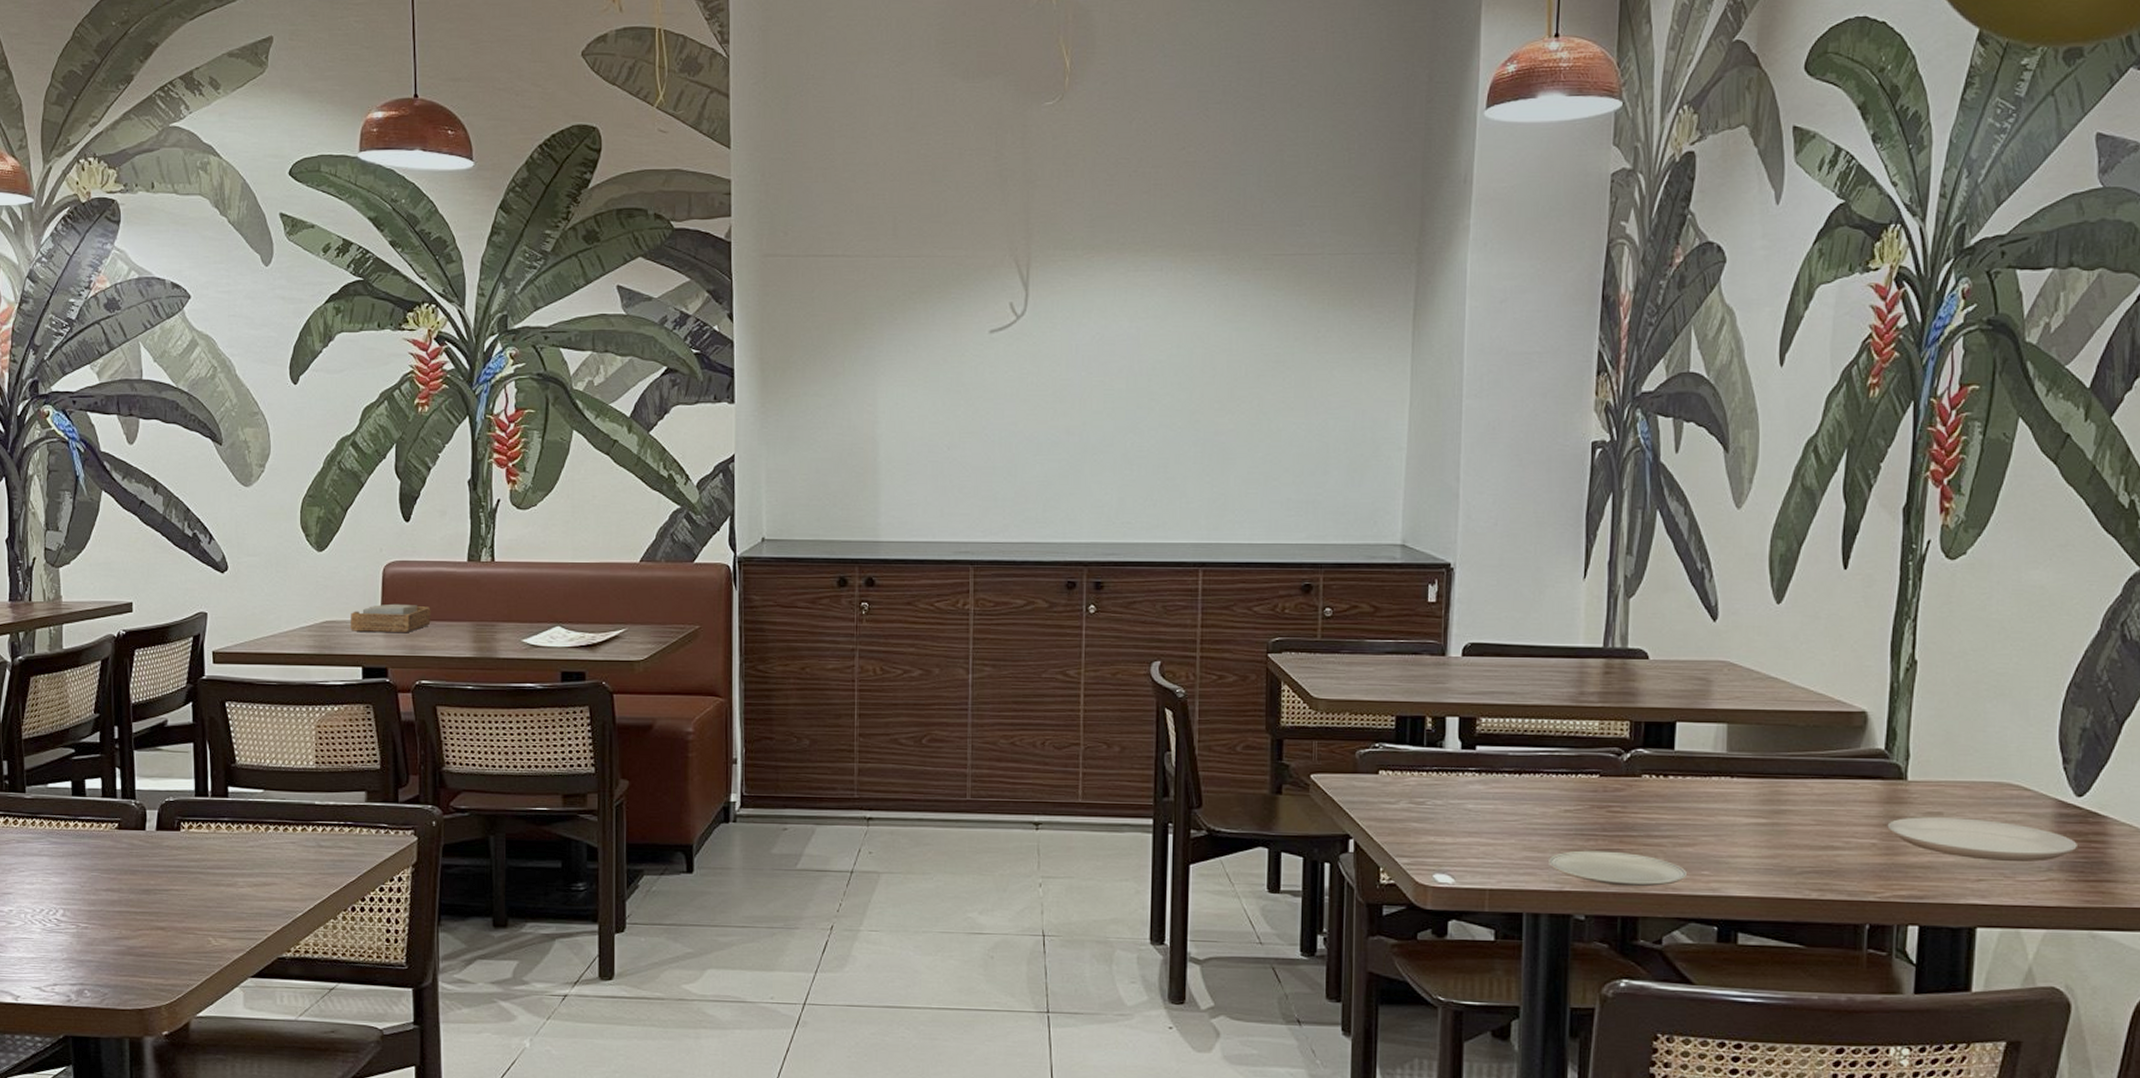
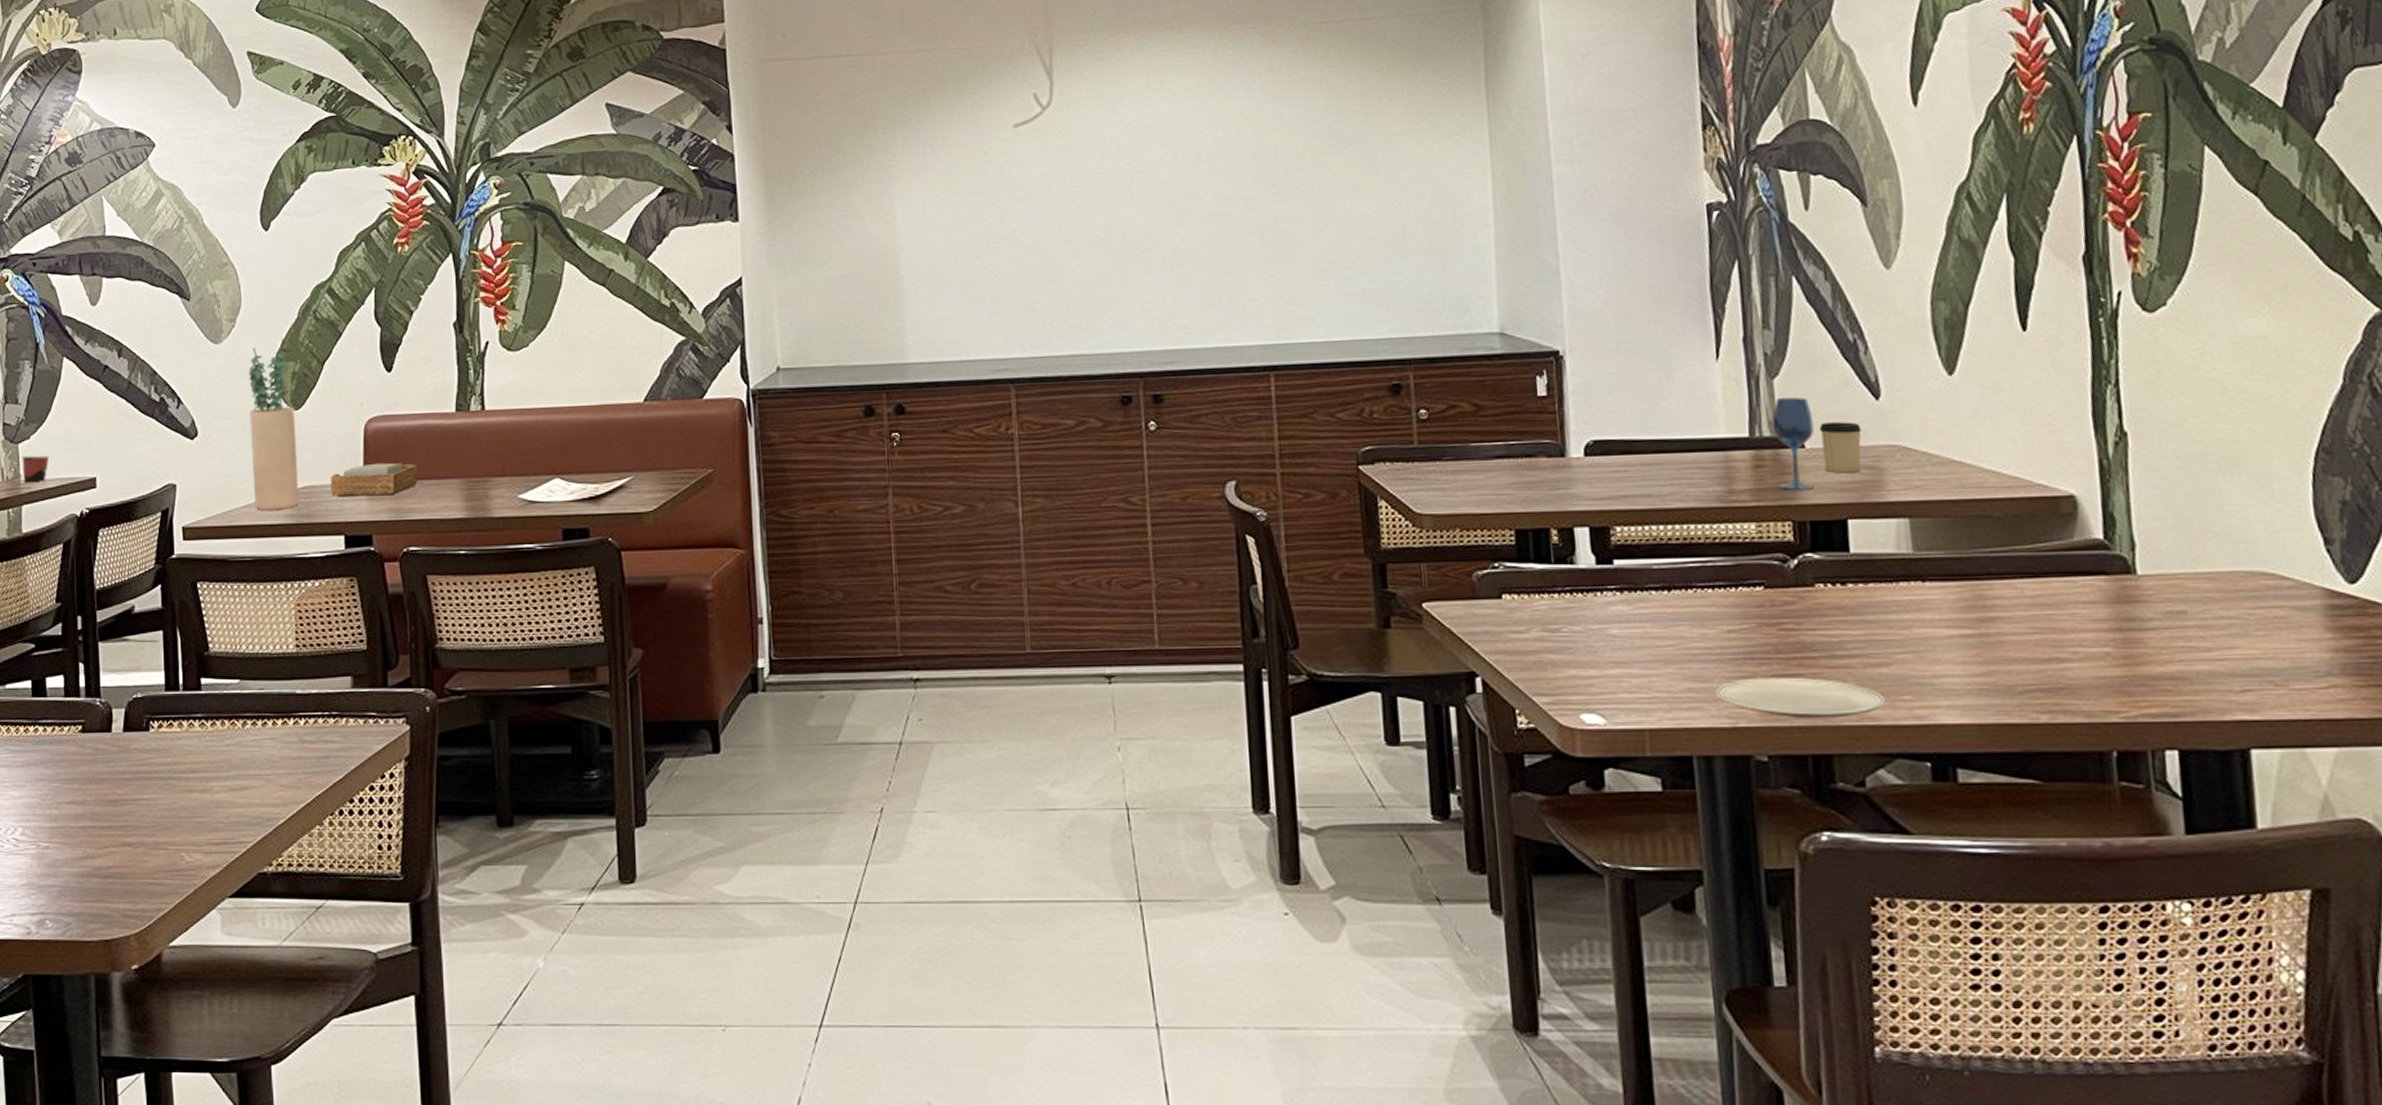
cup: none [63,579,89,606] -> present [22,455,50,485]
vase: none [277,485,321,641] -> present [249,338,299,511]
wineglass: none [1623,616,1659,696] -> present [1772,397,1815,491]
cup: none [1662,639,1698,683] -> present [1819,422,1862,474]
plate: present [1887,817,2077,862] -> none [2120,616,2360,667]

